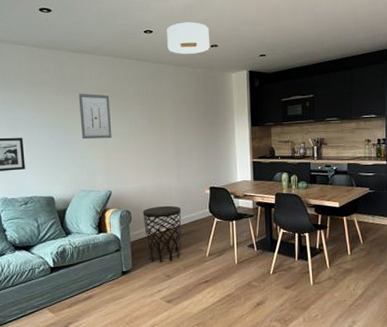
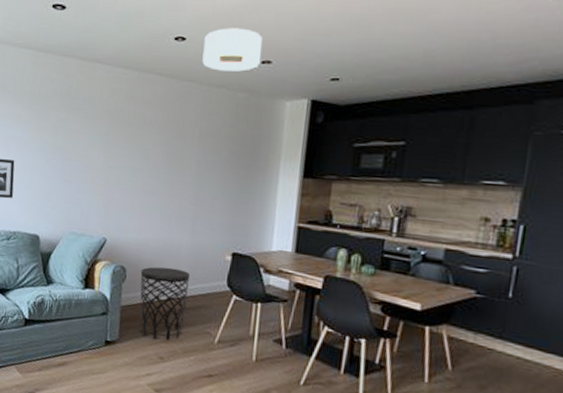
wall art: present [78,93,112,139] -> none [80,112,120,173]

